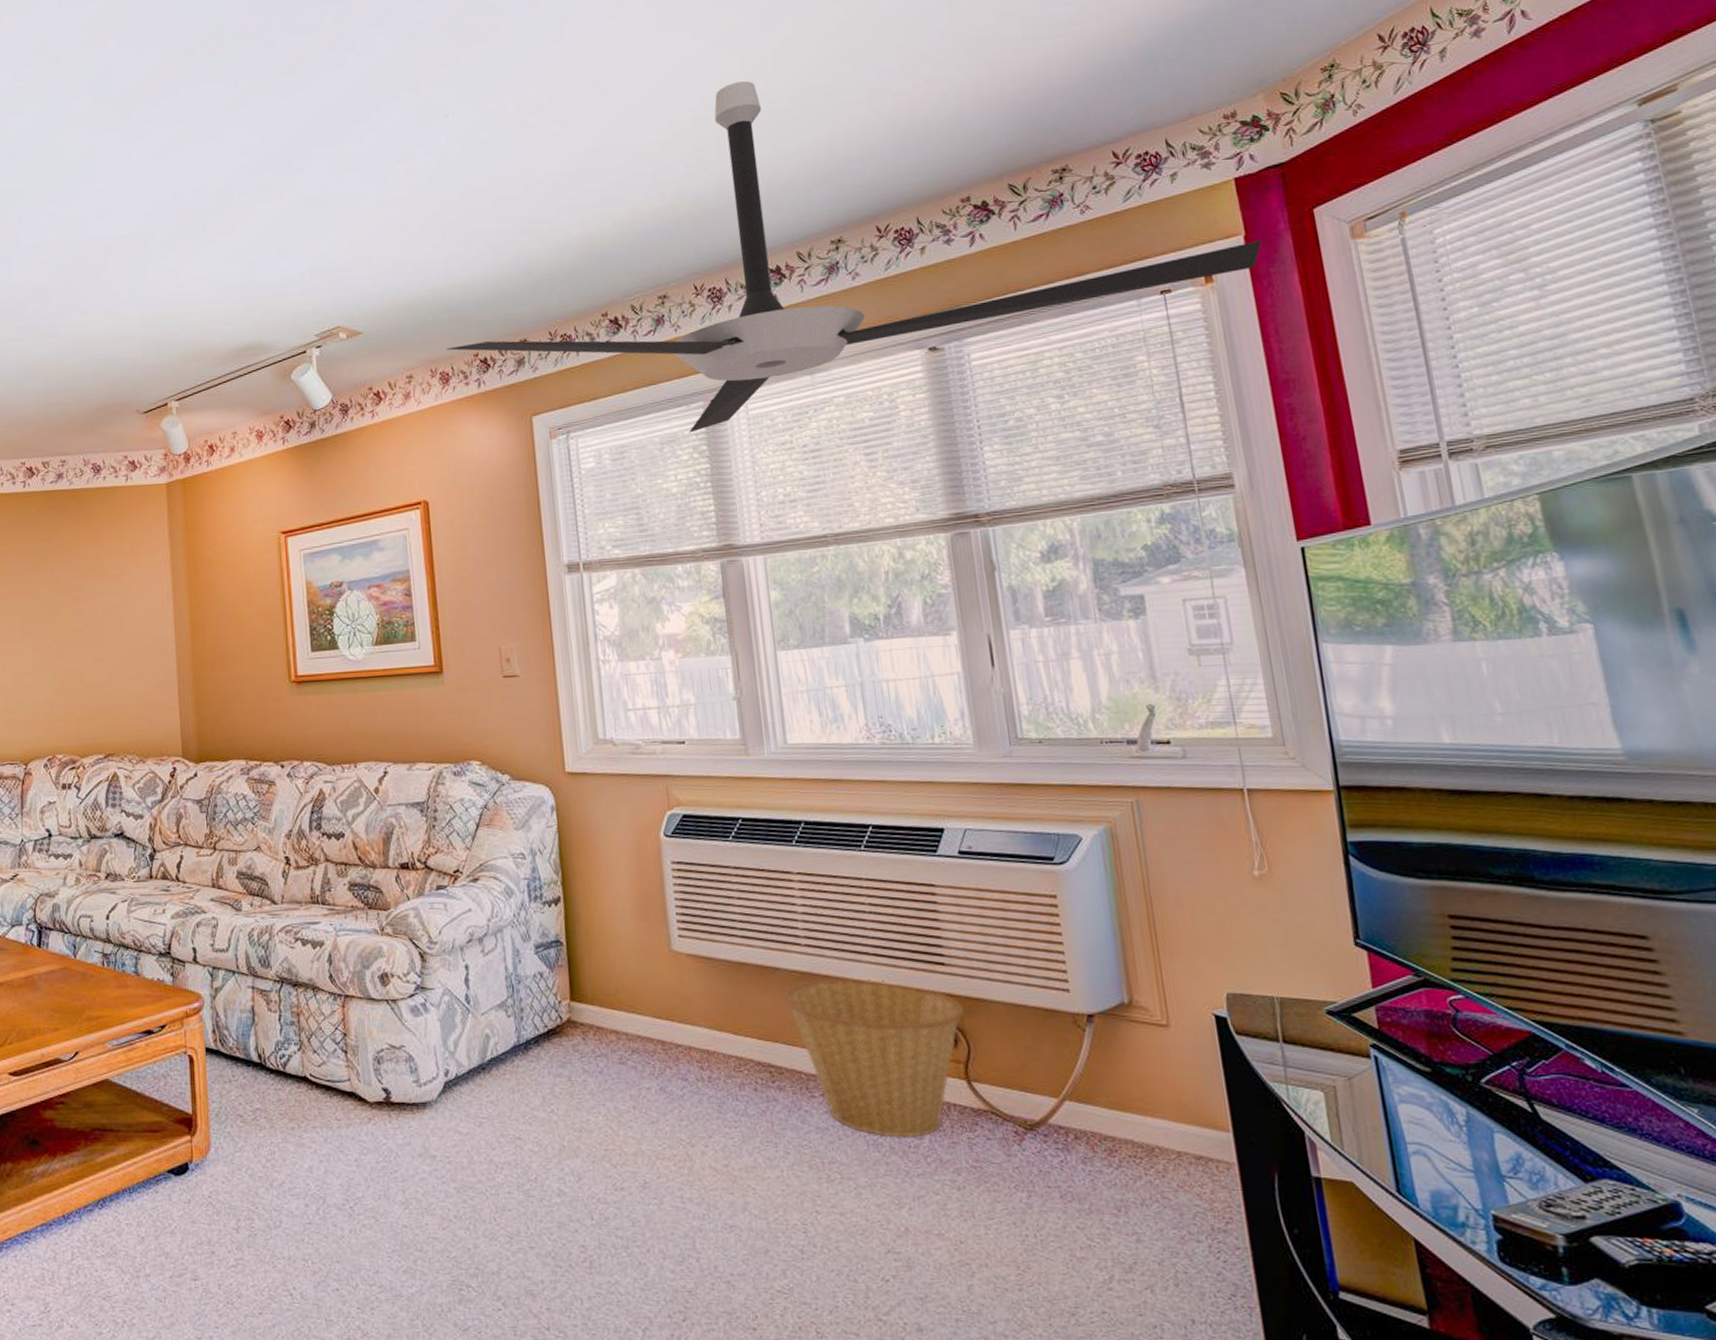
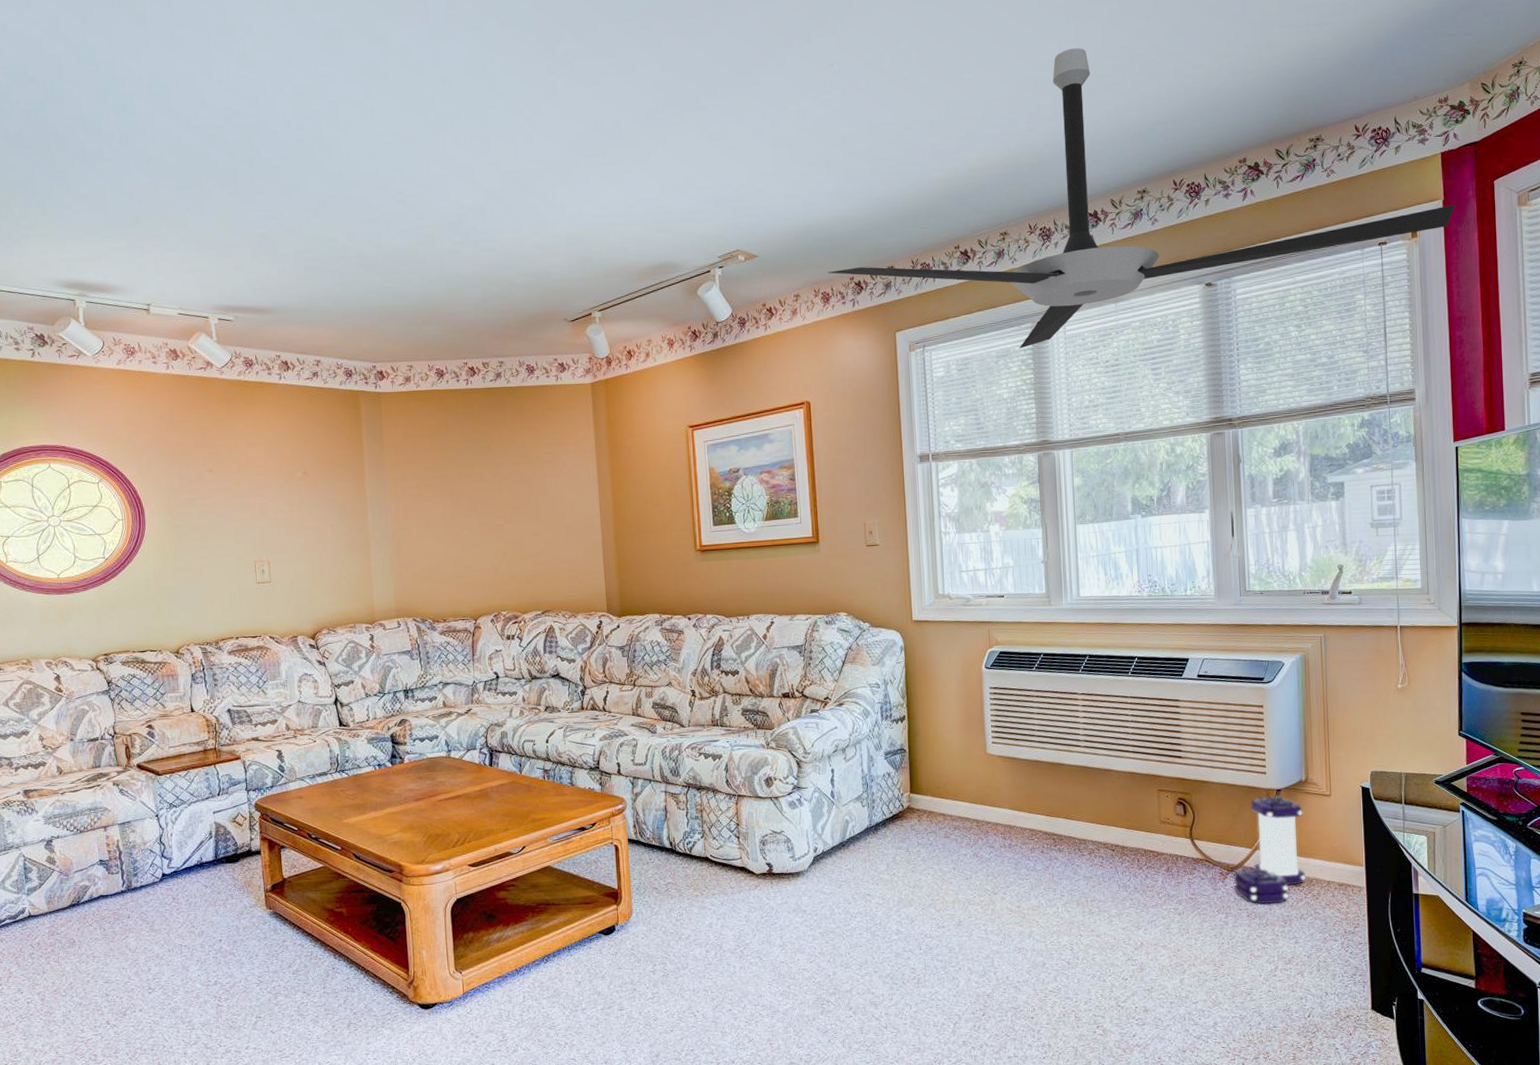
basket: present [783,978,965,1138] -> none [1066,769,1193,882]
lantern: none [1034,1024,1144,1181] -> present [1233,796,1306,905]

